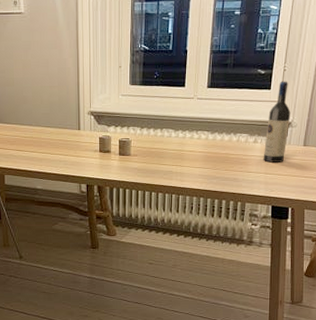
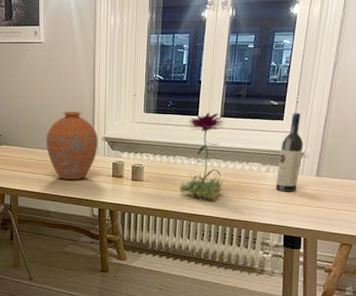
vase: none [30,85,84,156] -> present [46,111,98,180]
flower: none [167,83,213,173] -> present [179,112,226,200]

